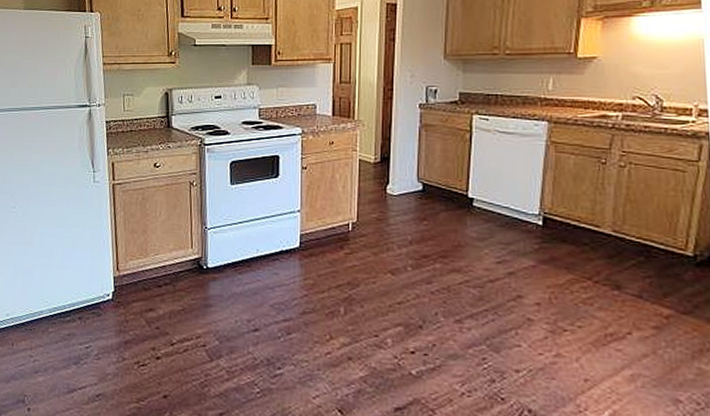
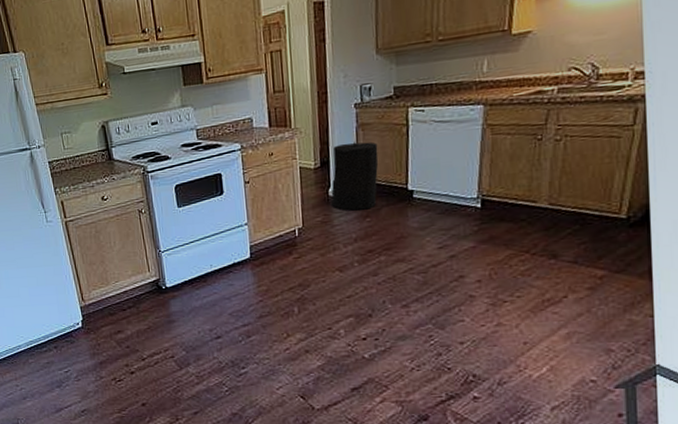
trash can: none [388,142,440,212] -> present [330,142,379,211]

